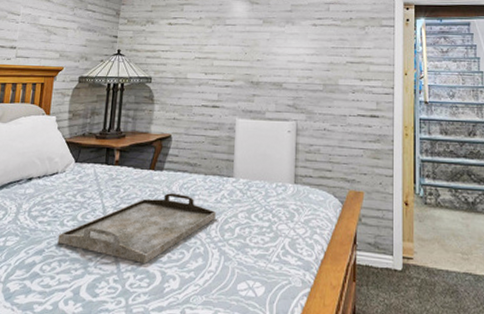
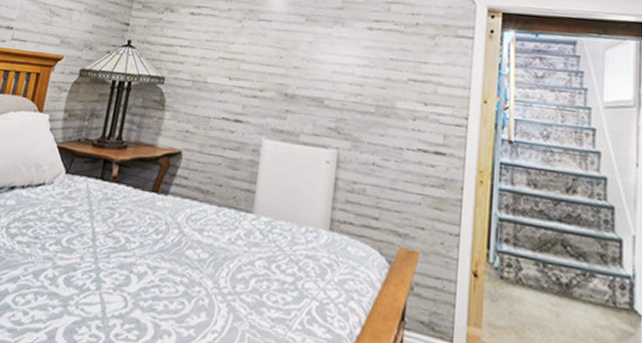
serving tray: present [57,193,216,263] -> none [35,224,228,310]

